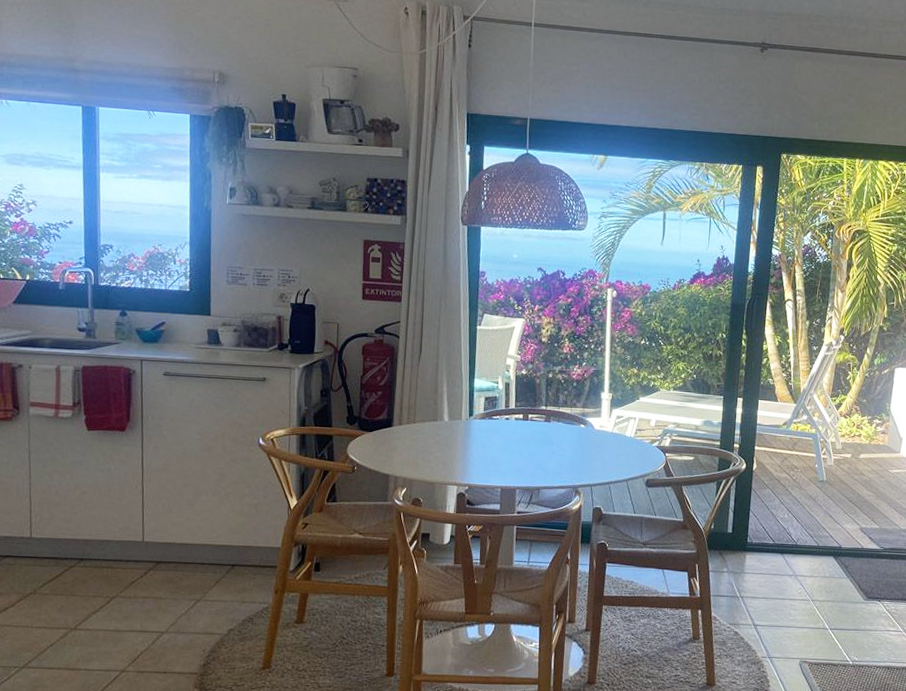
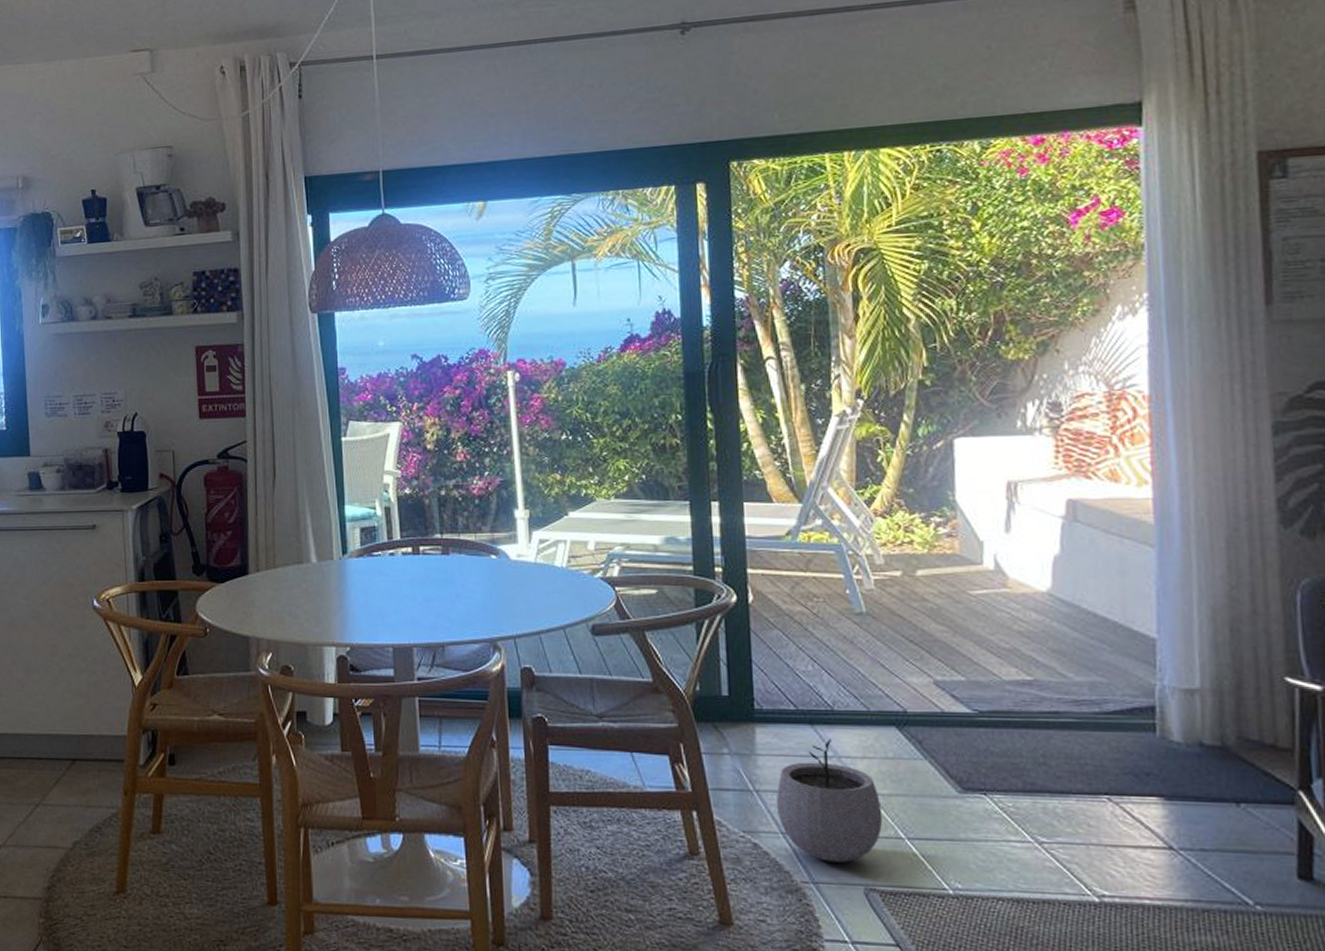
plant pot: none [752,563,818,644] -> present [776,739,883,863]

